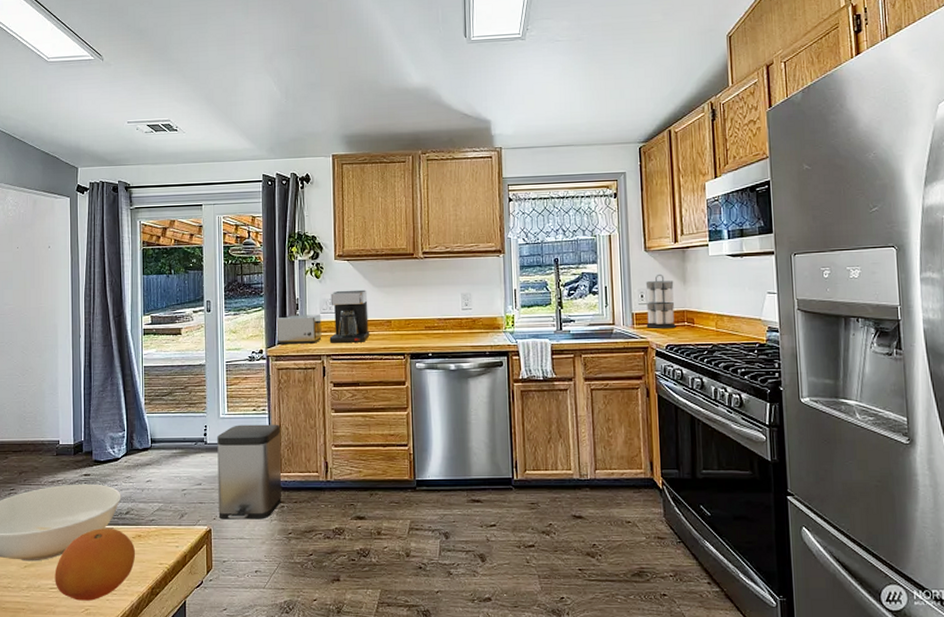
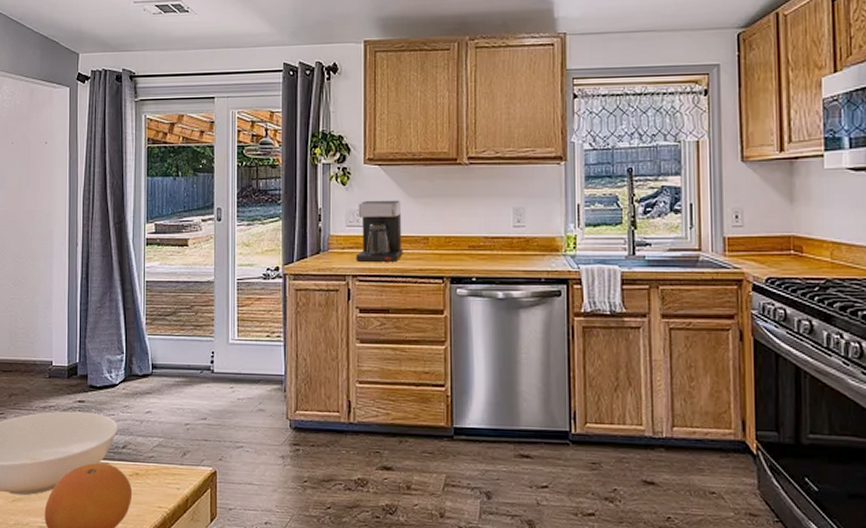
pedal bin: present [217,424,281,520] -> none [225,352,298,463]
toaster: present [277,314,322,344] -> none [296,227,347,261]
spice rack: present [645,273,676,329] -> none [741,189,779,258]

